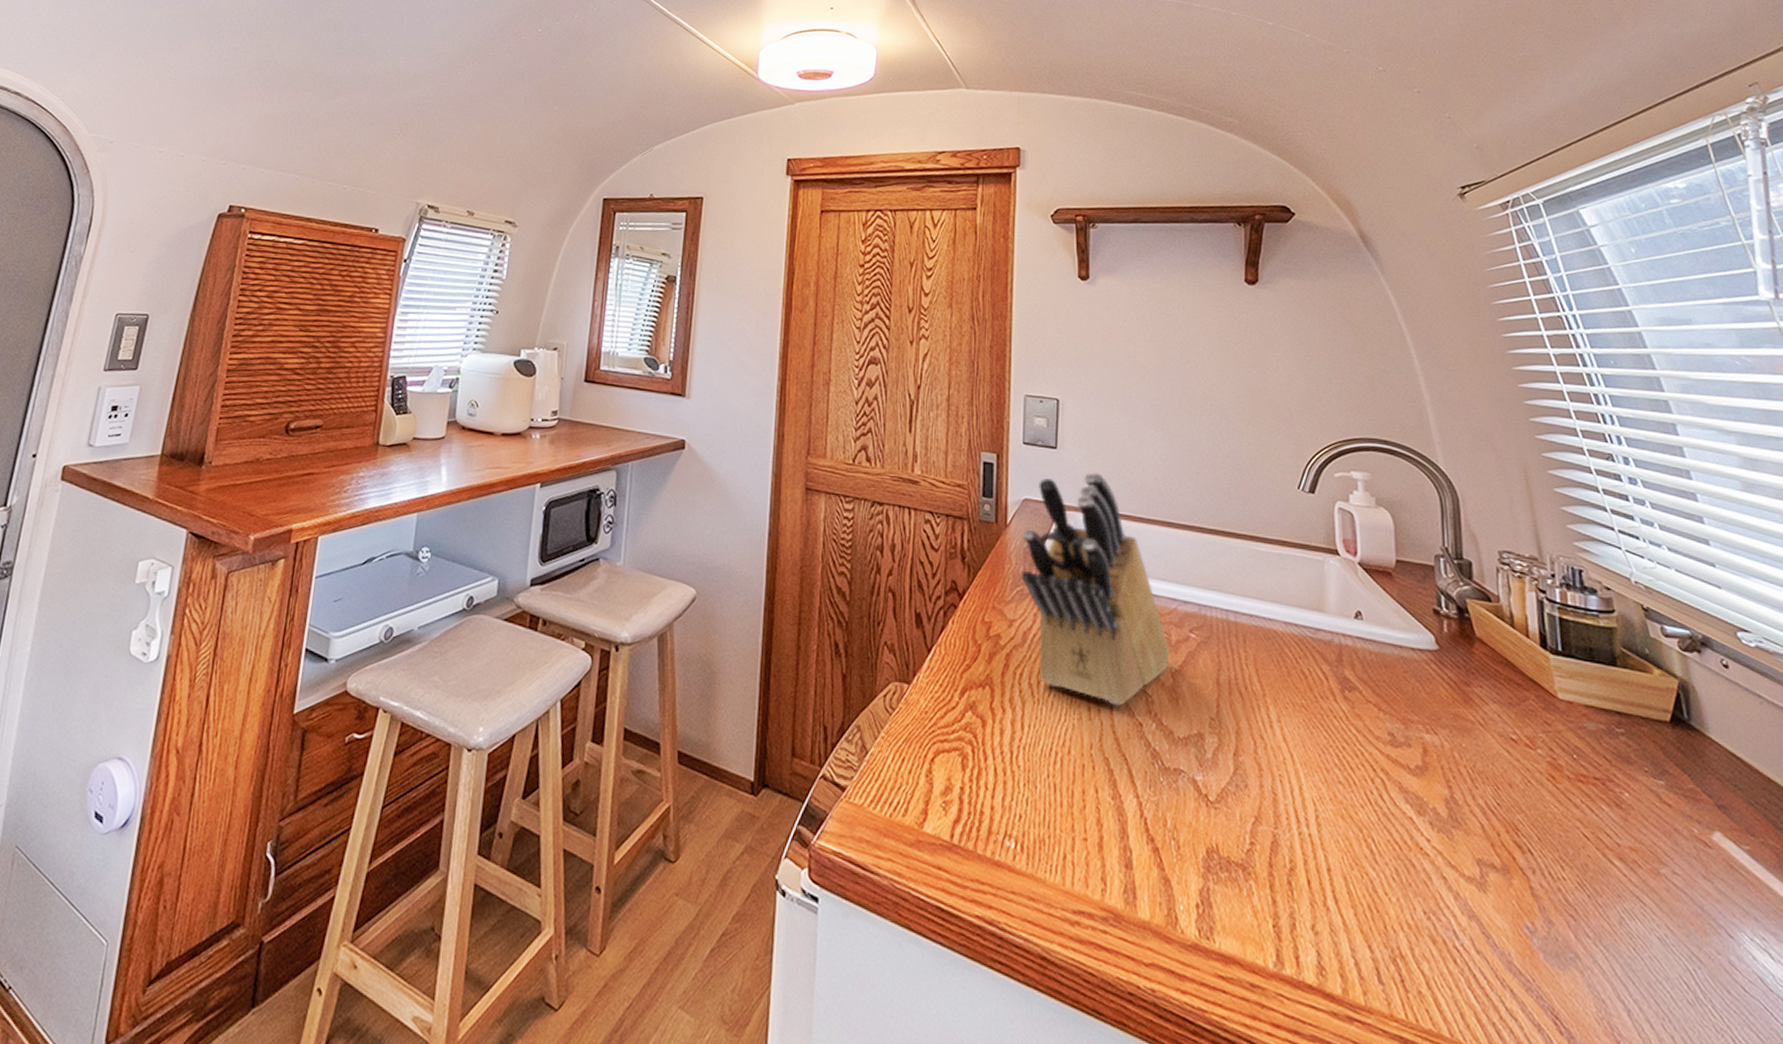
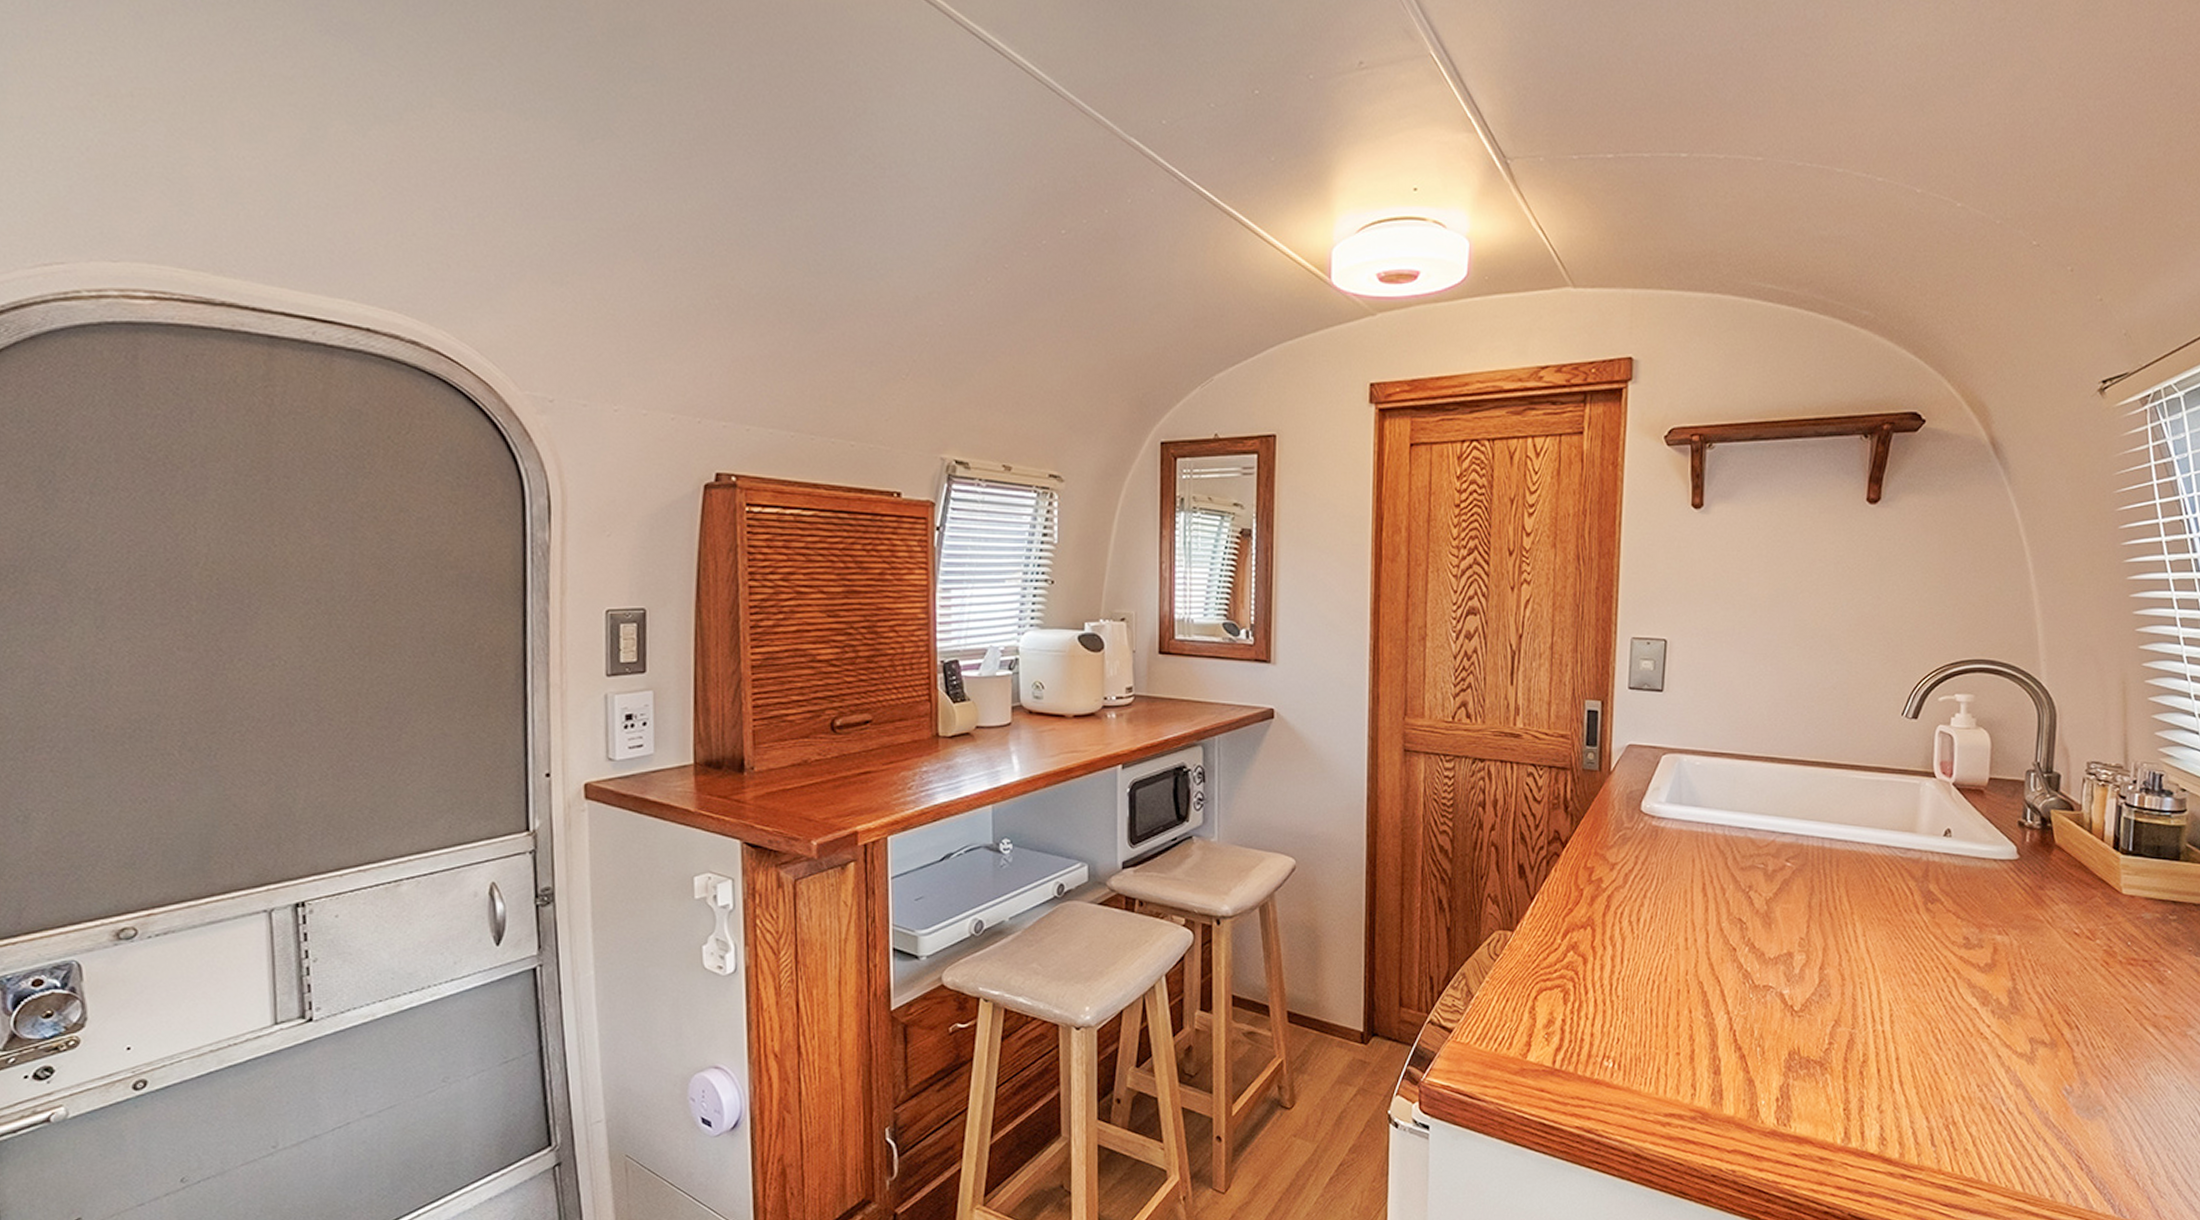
knife block: present [1021,471,1170,706] -> none [1623,712,1766,935]

